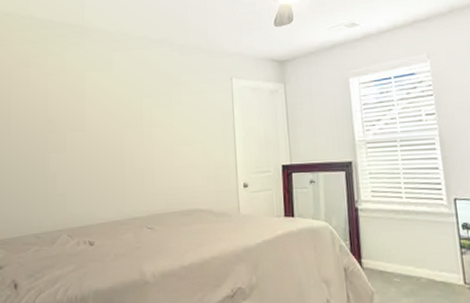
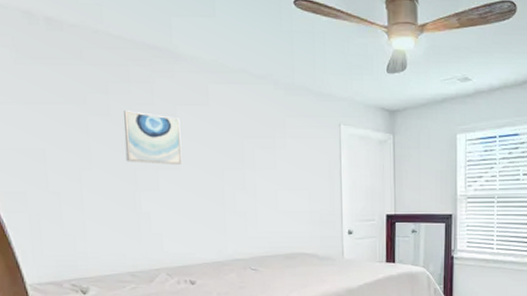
wall art: none [39,81,87,127] -> present [124,111,182,165]

